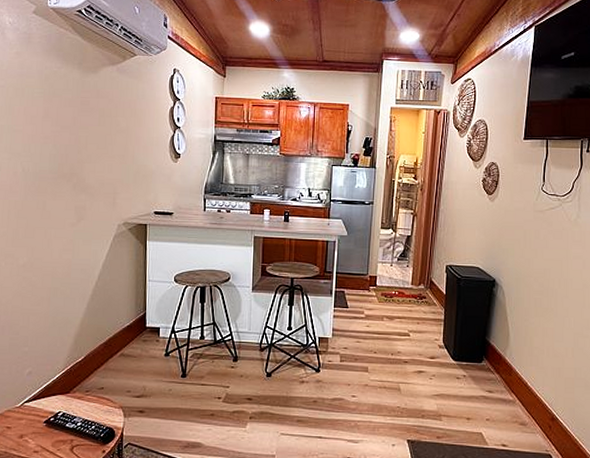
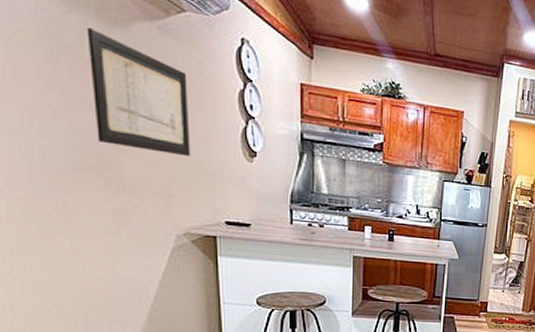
wall art: none [70,75,134,162] -> present [86,26,191,157]

